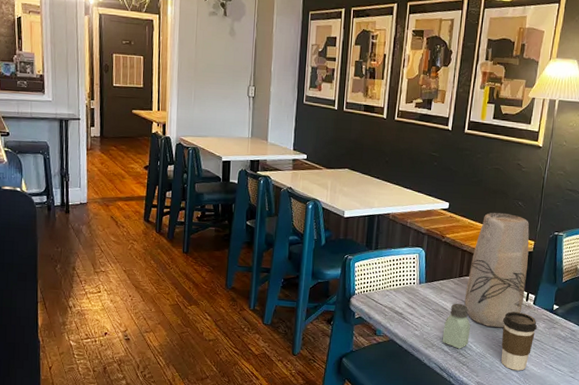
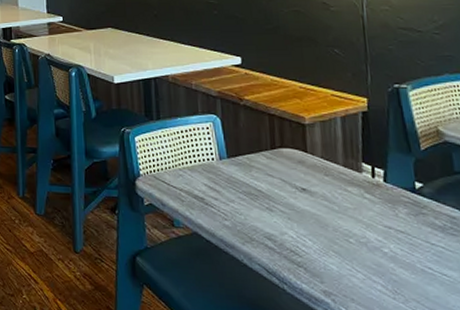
saltshaker: present [442,303,471,349] -> none [262,183,301,245]
vase: present [464,212,530,328] -> none [283,64,369,216]
coffee cup: present [501,311,537,371] -> none [343,193,396,276]

